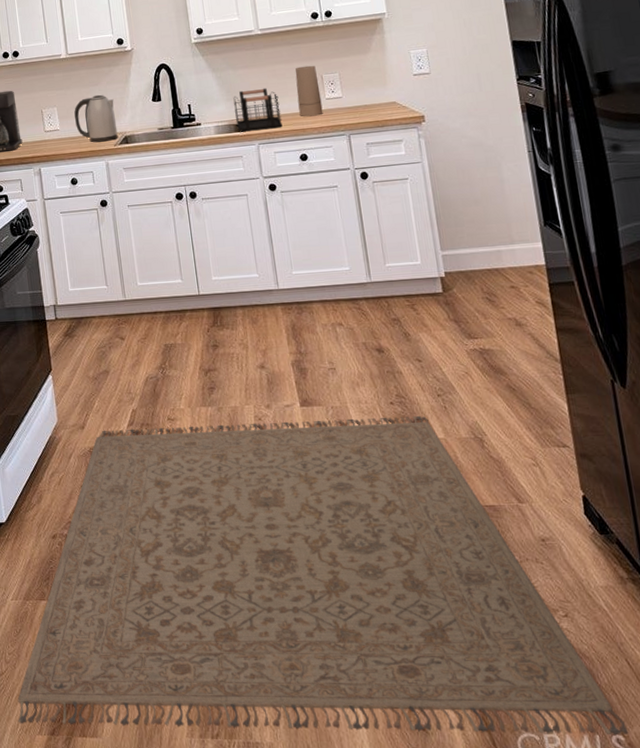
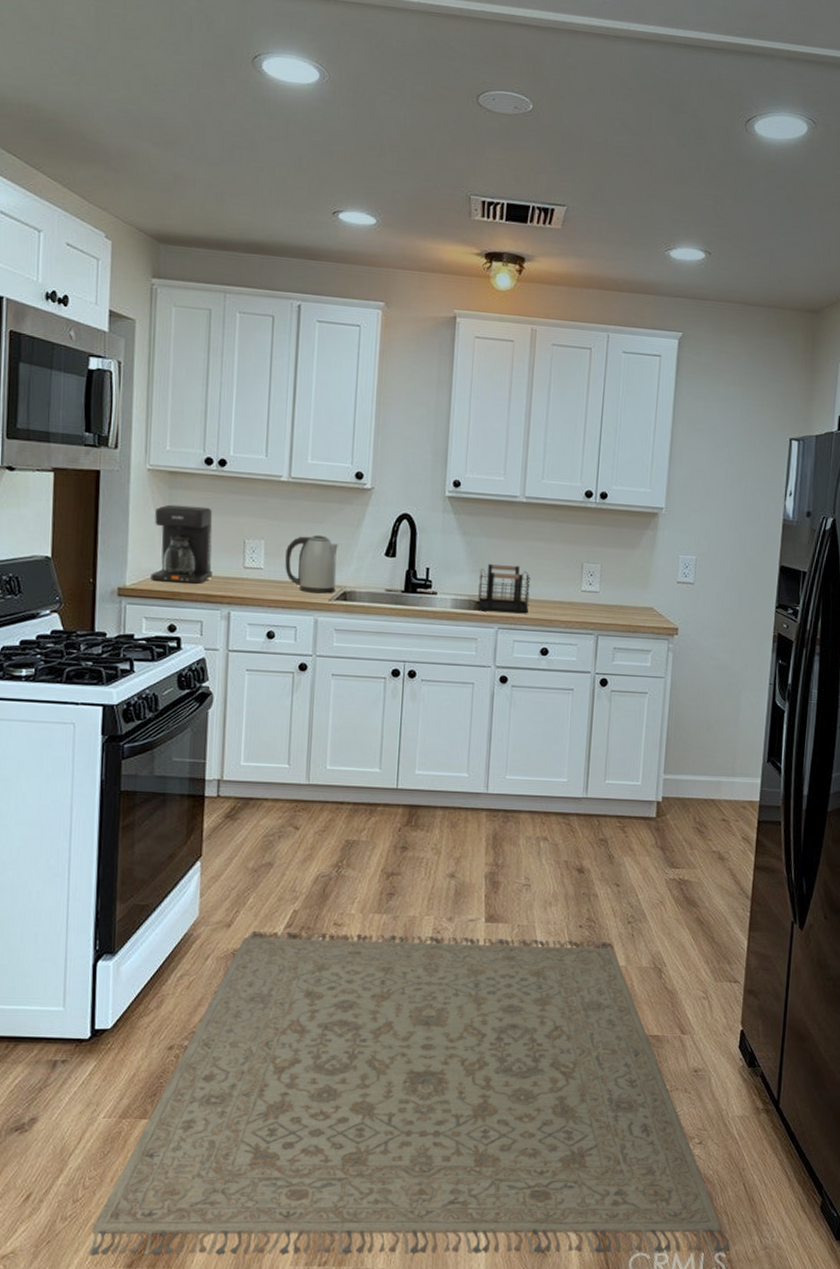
canister: present [295,65,323,117] -> none [550,548,578,608]

